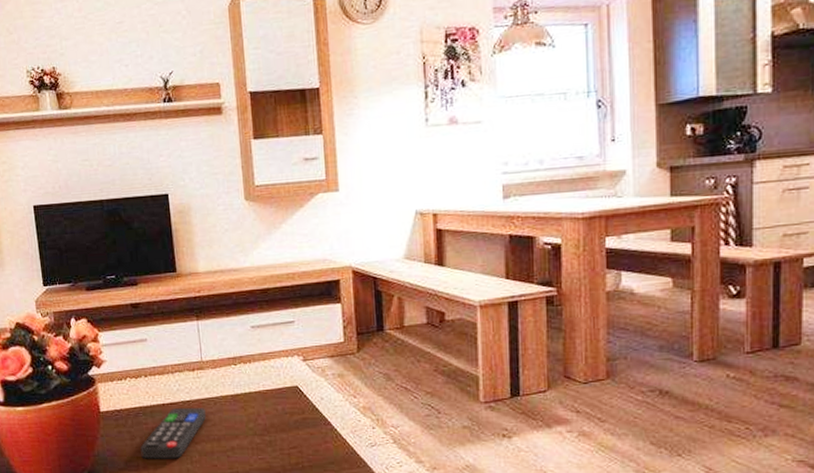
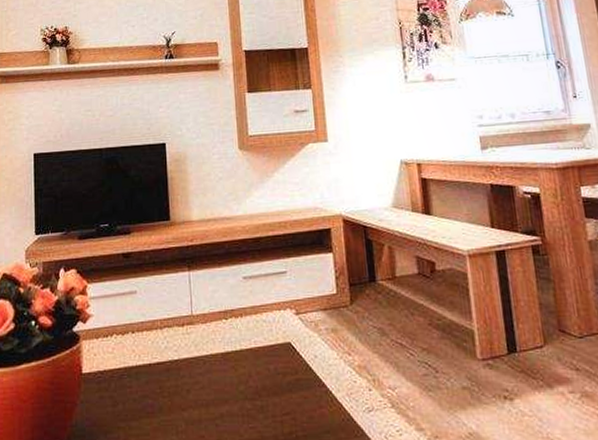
remote control: present [140,408,206,459] -> none [123,368,194,430]

